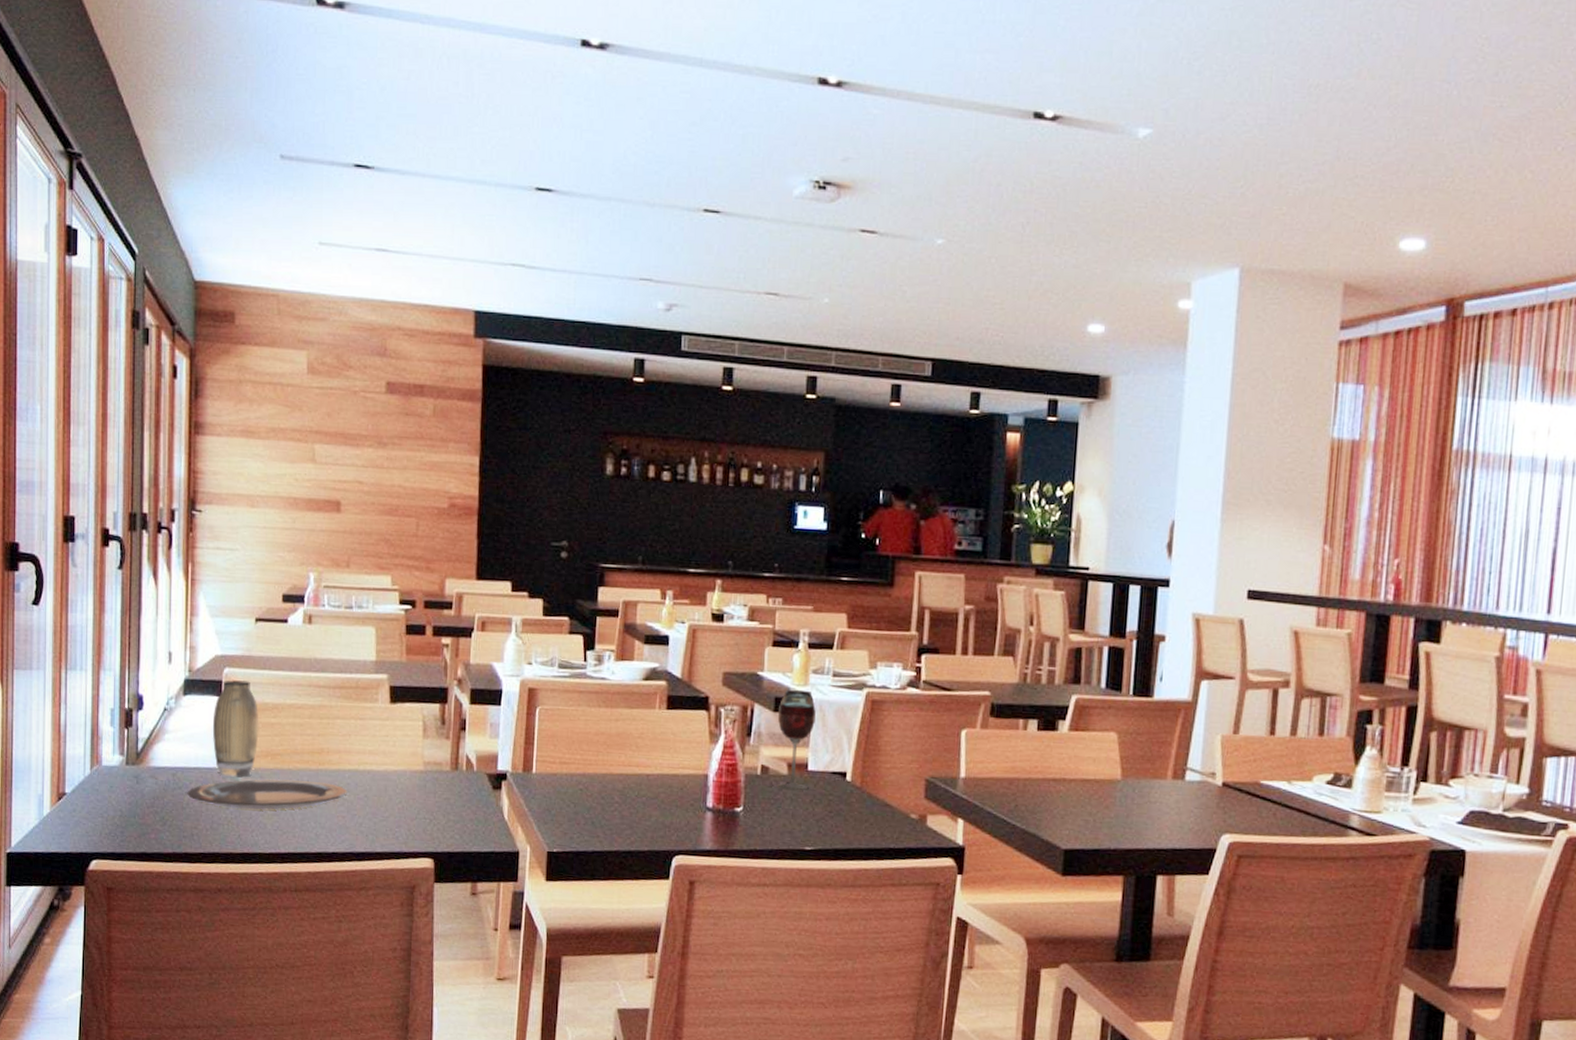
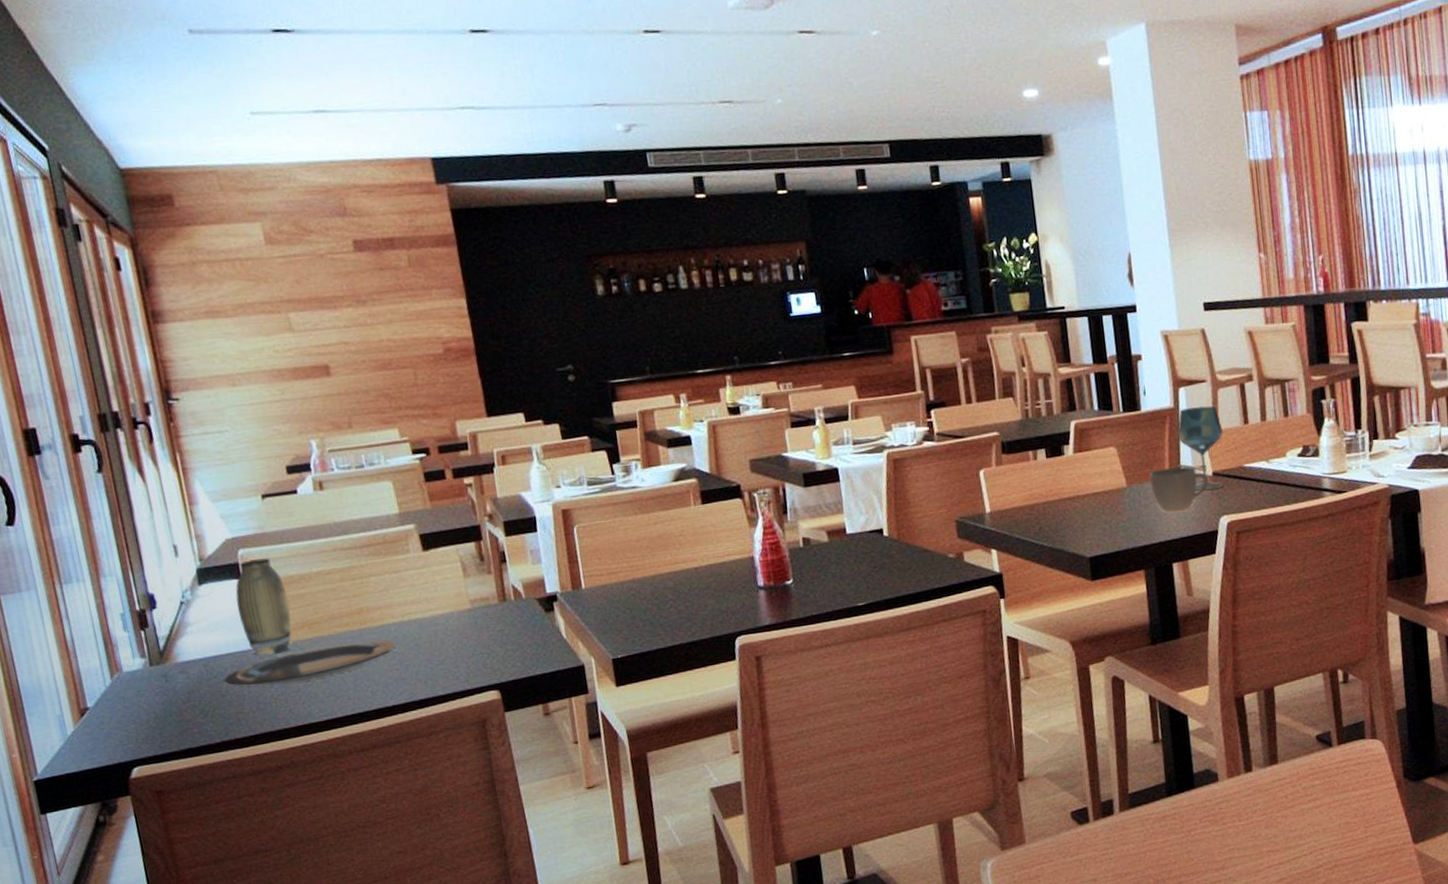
wineglass: present [776,689,816,791] -> none [808,461,851,557]
cup: none [1148,767,1216,820] -> present [1149,466,1208,513]
wine glass: none [1190,705,1244,803] -> present [1177,405,1224,491]

